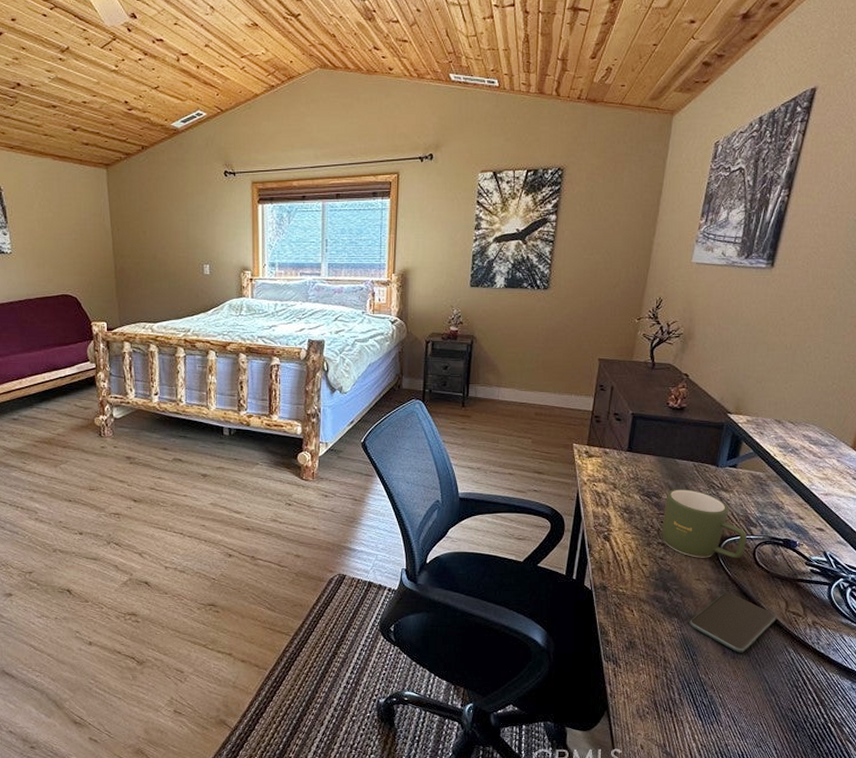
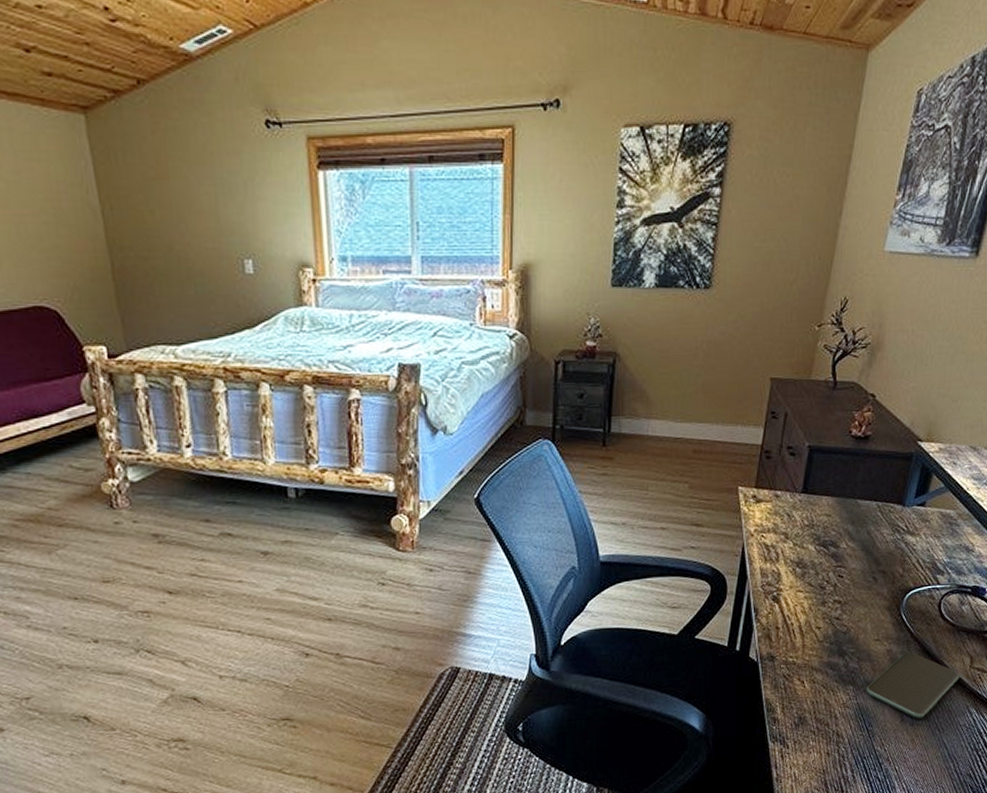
mug: present [662,488,747,559] -> none [839,534,933,615]

